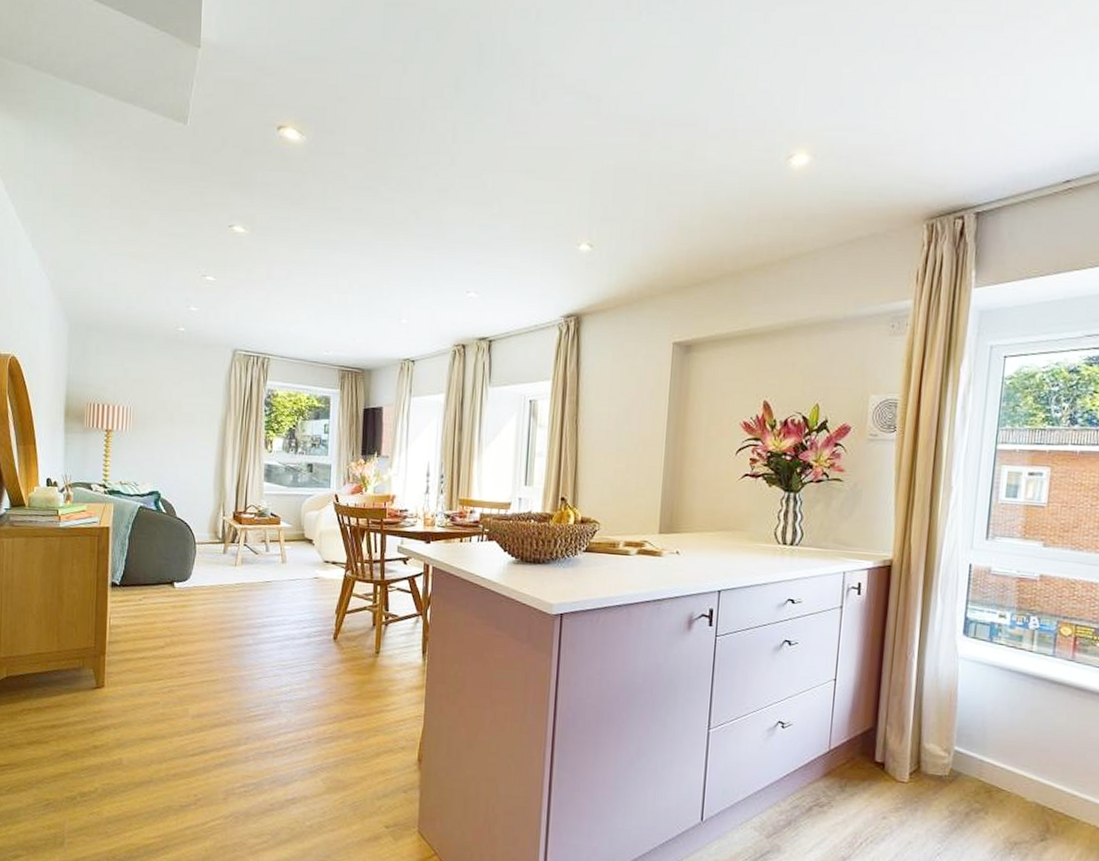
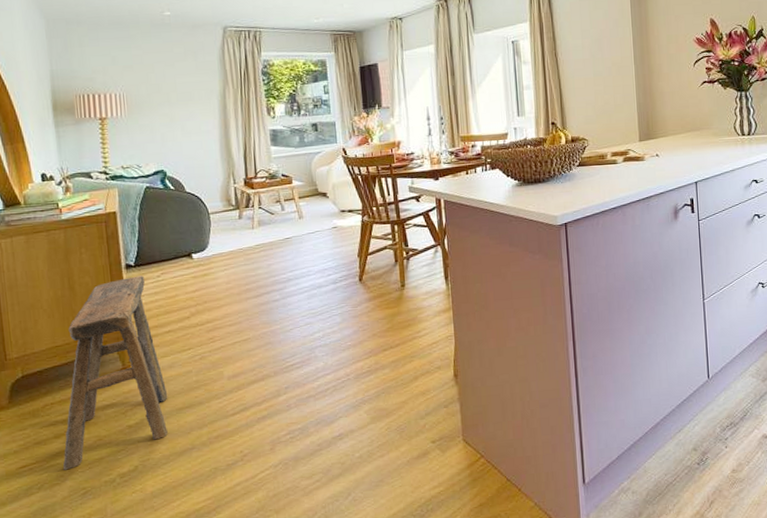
stool: none [32,595,134,778] -> present [63,275,168,470]

